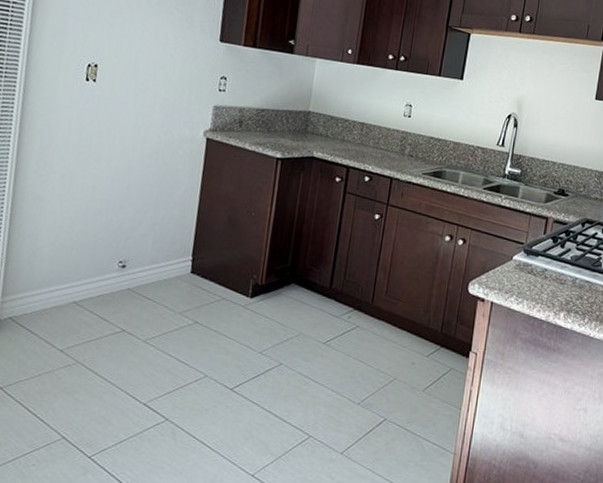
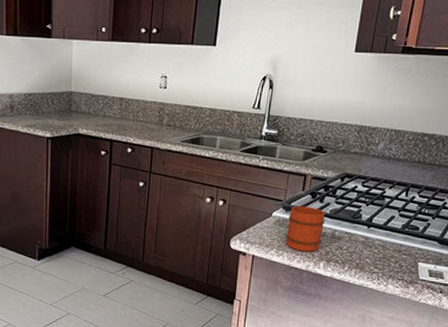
mug: none [526,250,566,301] -> present [286,206,325,252]

